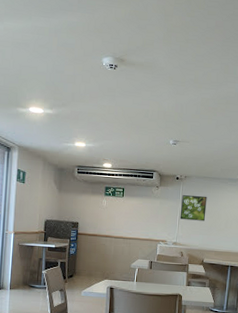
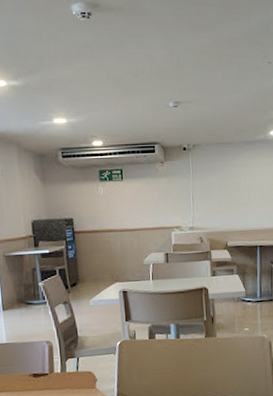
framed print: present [180,195,207,221] -> none [193,166,224,199]

